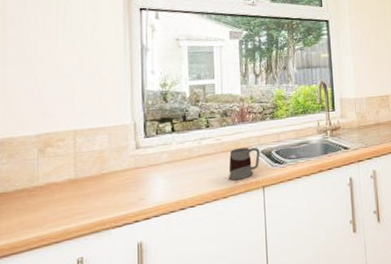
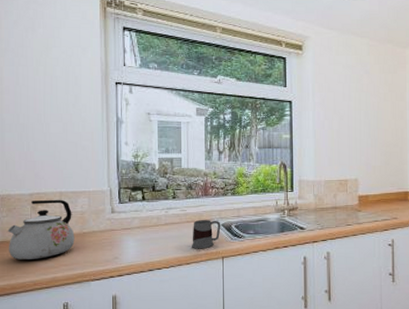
kettle: none [8,138,92,213] -> present [7,199,75,260]

